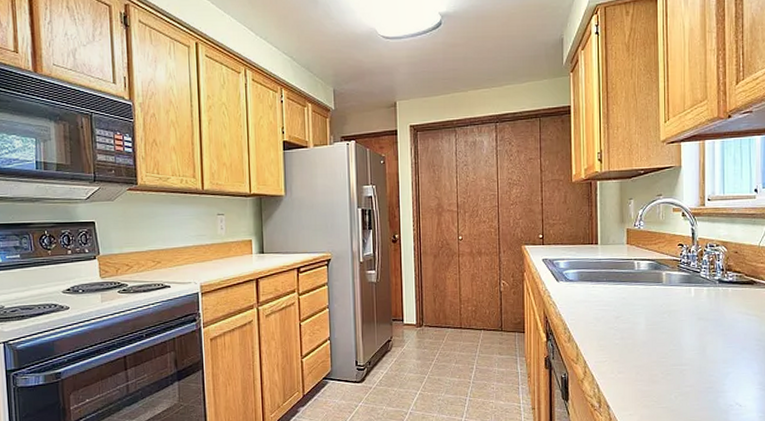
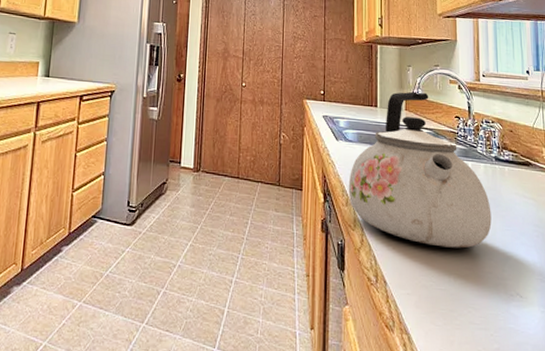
kettle: none [570,224,713,370] -> present [348,91,492,248]

